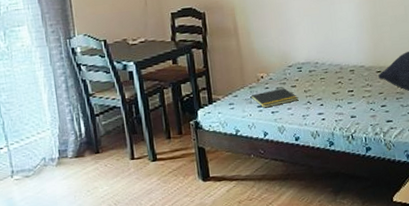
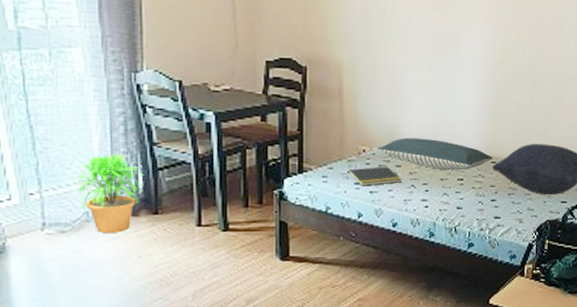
potted plant: none [29,106,85,174] -> present [71,153,144,234]
pillow: none [273,58,379,85] -> present [377,137,494,171]

